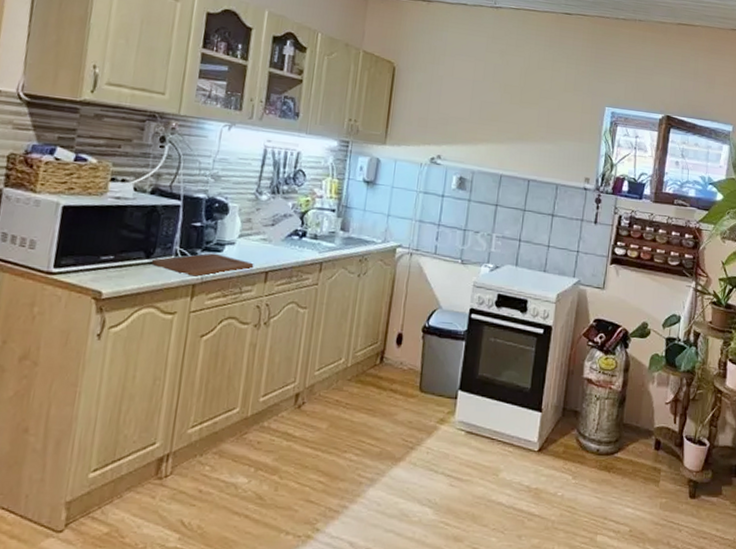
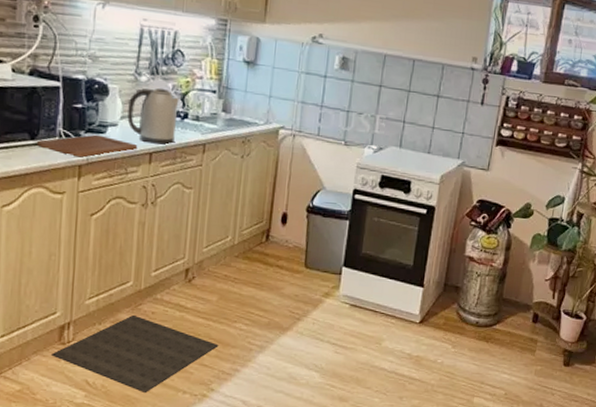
doormat: none [146,446,327,534] -> present [52,315,219,392]
kettle: none [245,206,298,264] -> present [127,87,179,145]

